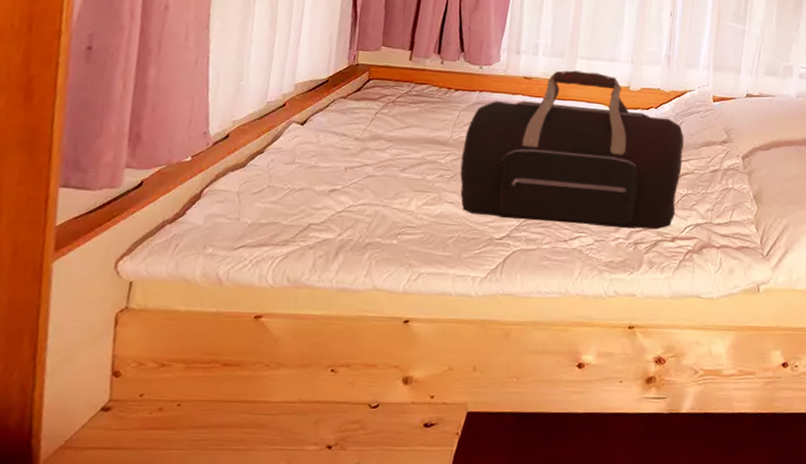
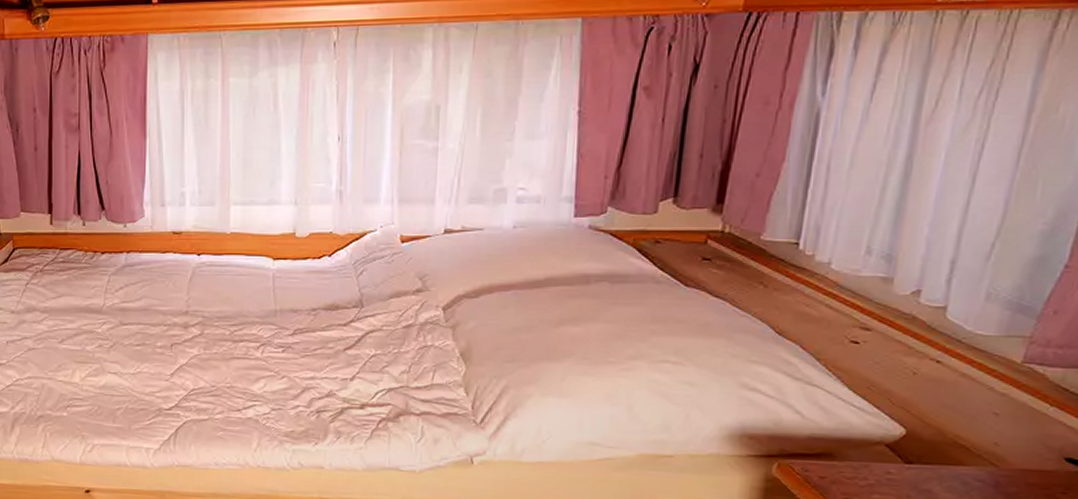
duffel bag: present [460,70,684,230] -> none [118,219,367,396]

